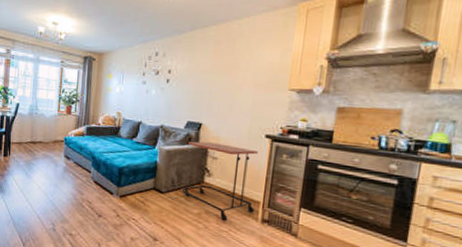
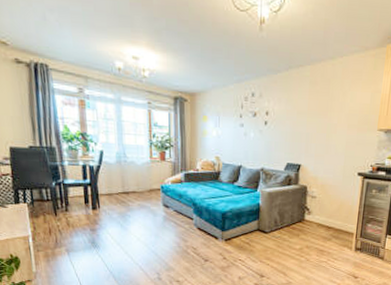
side table: present [181,141,259,222] -> none [284,182,352,254]

